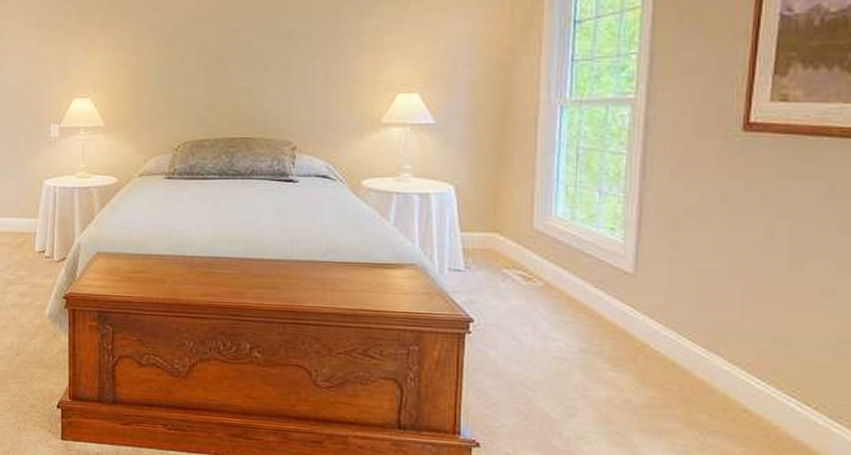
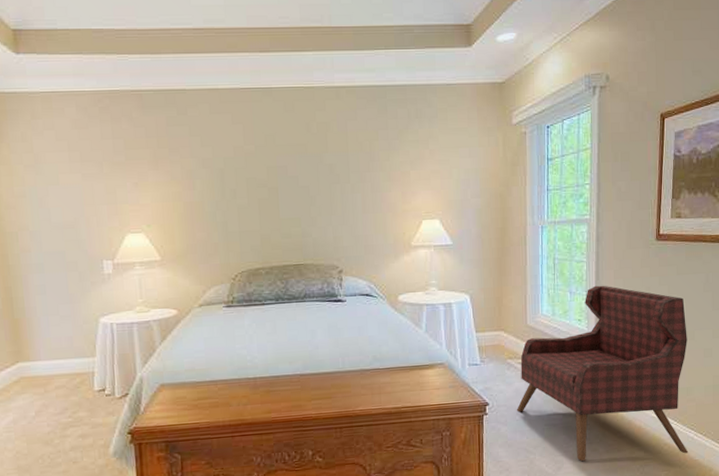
armchair: none [511,186,791,429] -> present [516,285,689,461]

